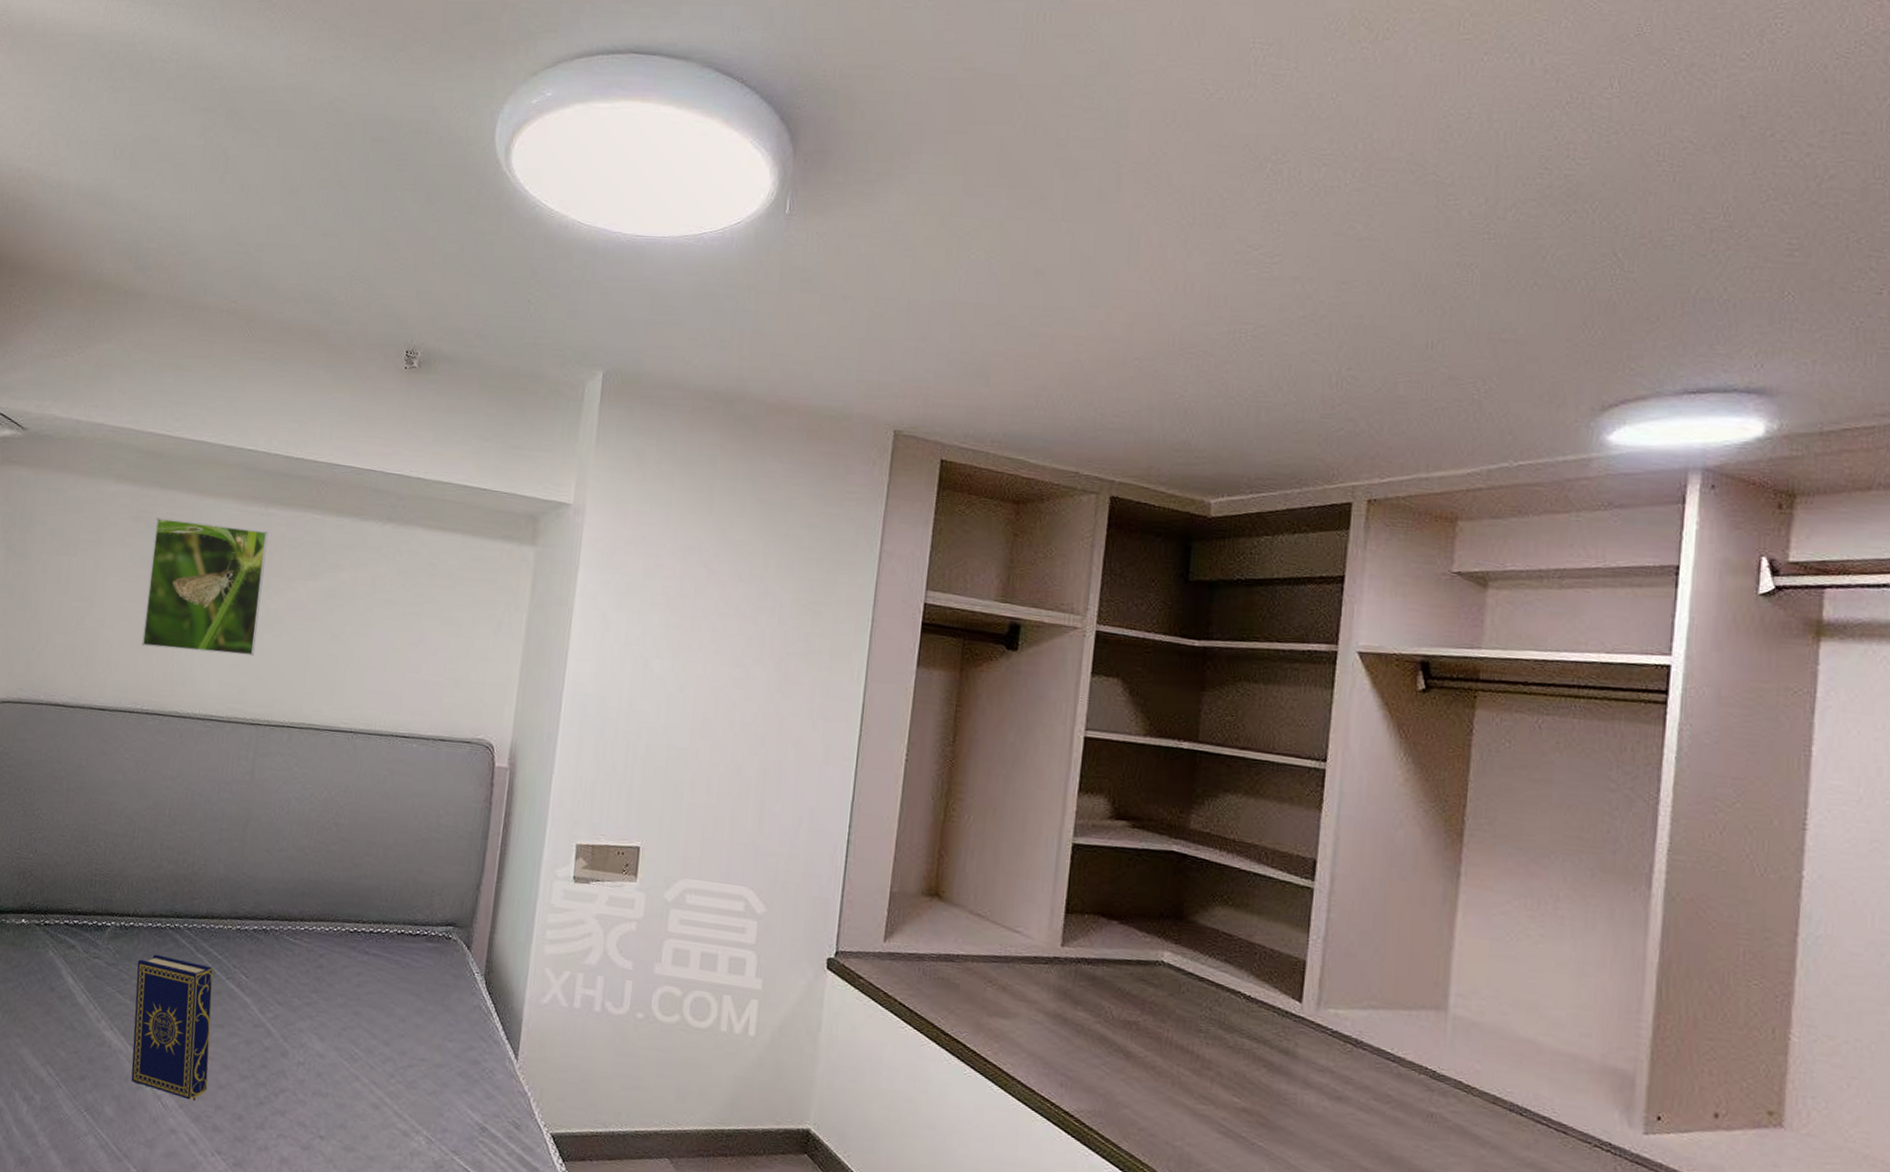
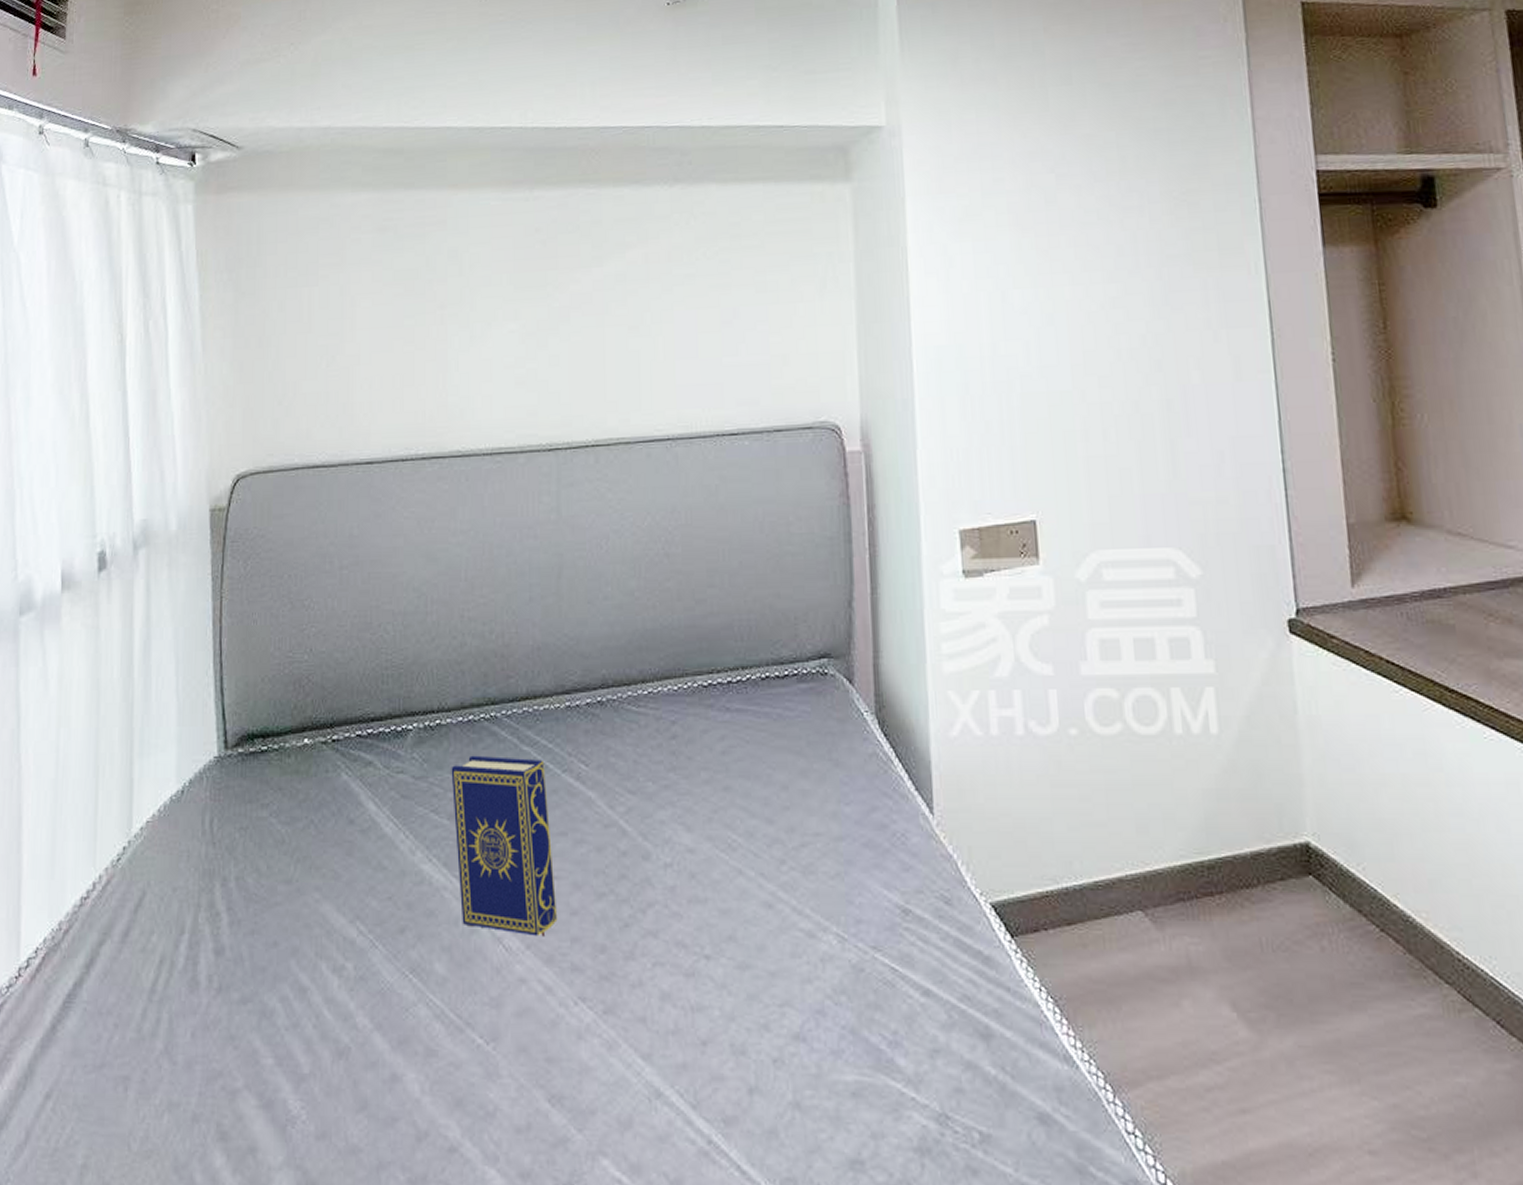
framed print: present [142,517,269,656] -> none [405,218,541,378]

